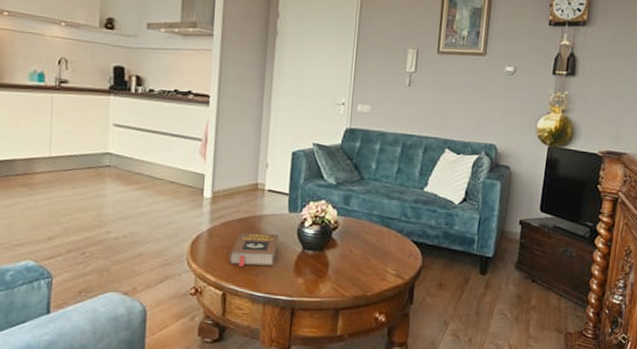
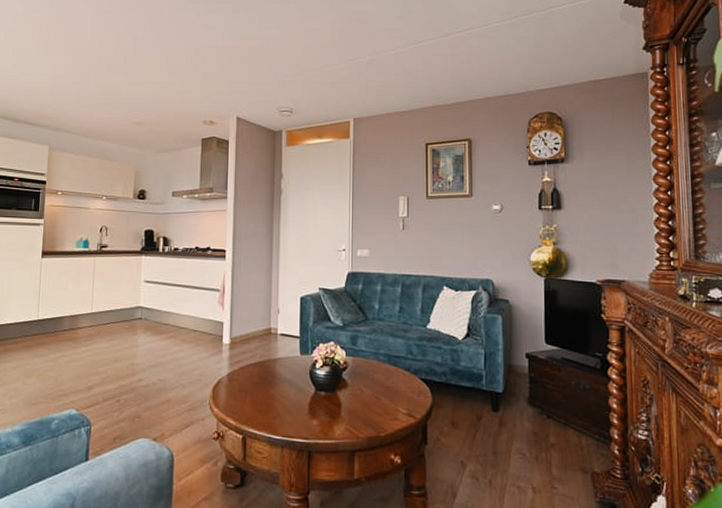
book: present [228,232,279,267] -> none [247,376,292,410]

